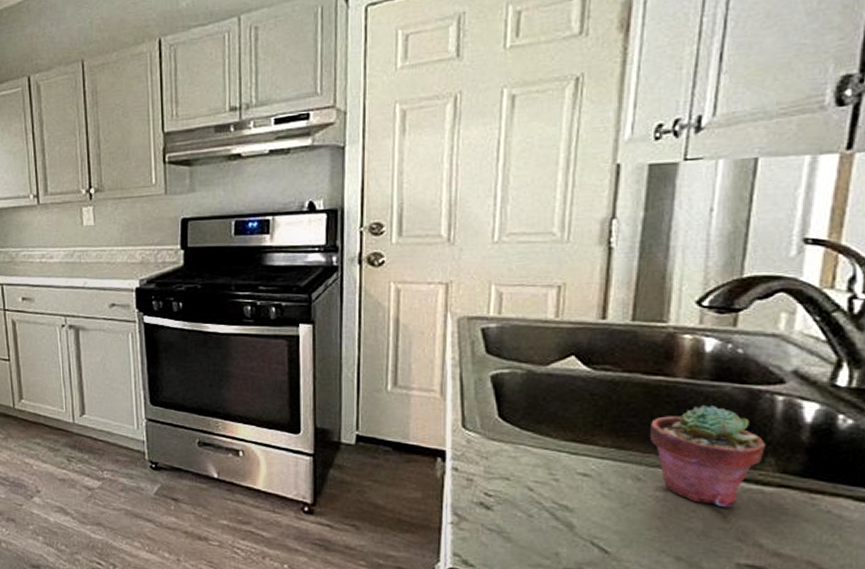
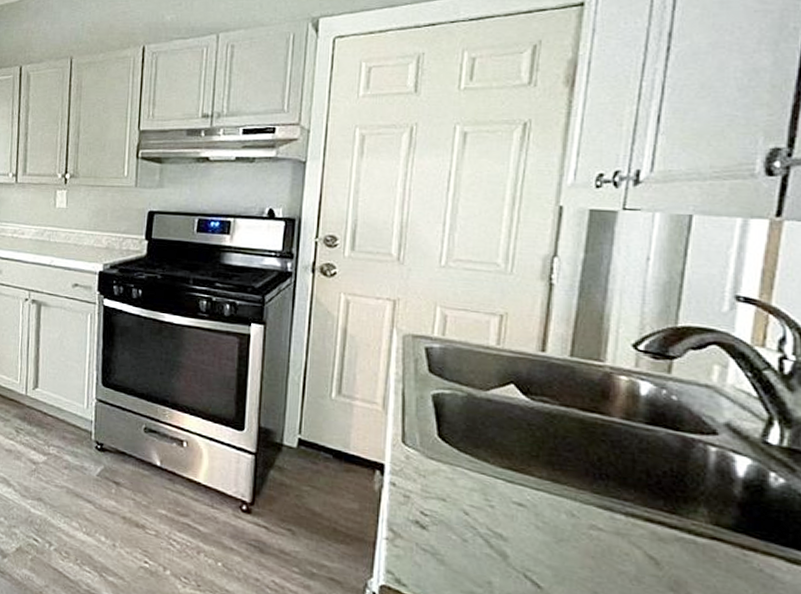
potted succulent: present [651,405,765,508] -> none [585,448,698,555]

